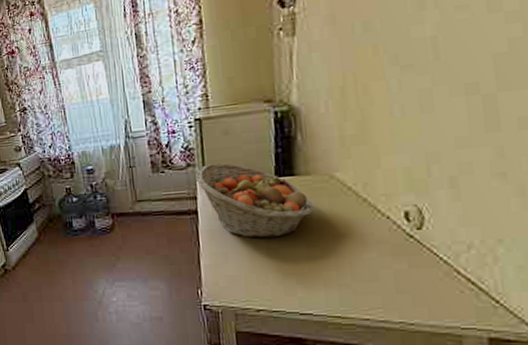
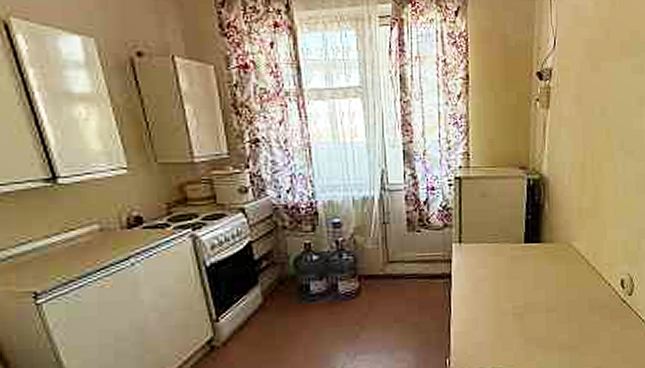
fruit basket: present [195,163,314,239] -> none [452,226,554,304]

